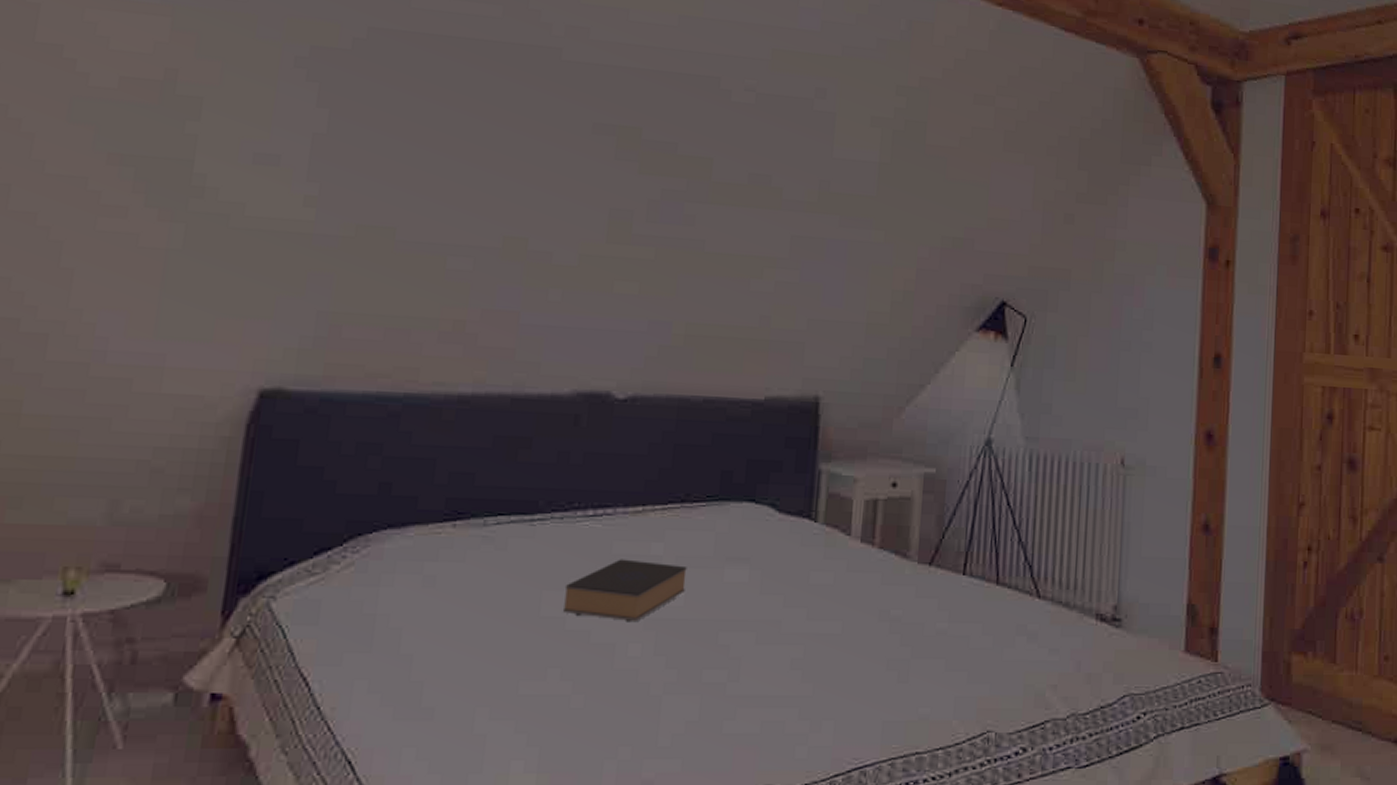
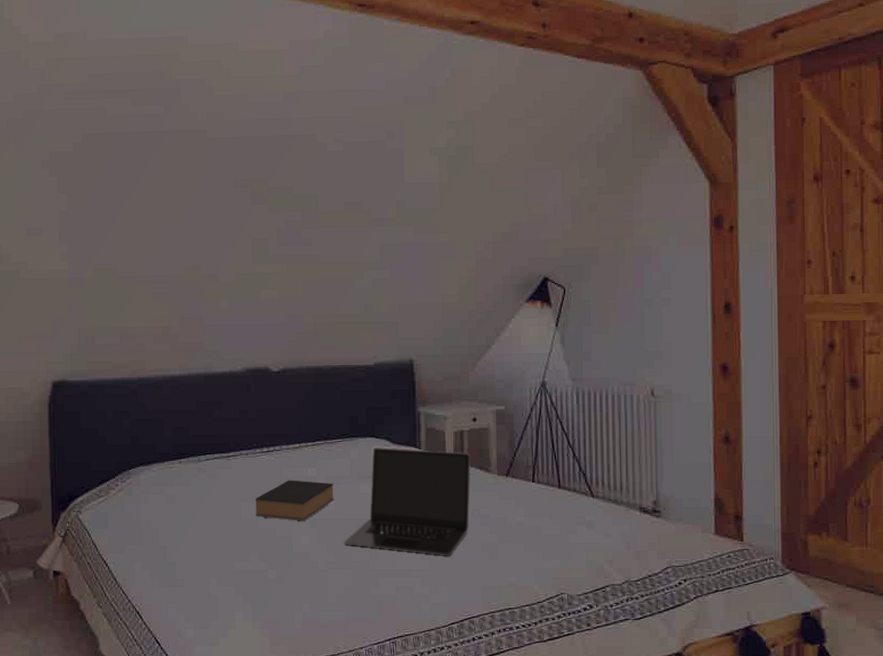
laptop: none [693,516,885,675] -> present [345,447,471,555]

